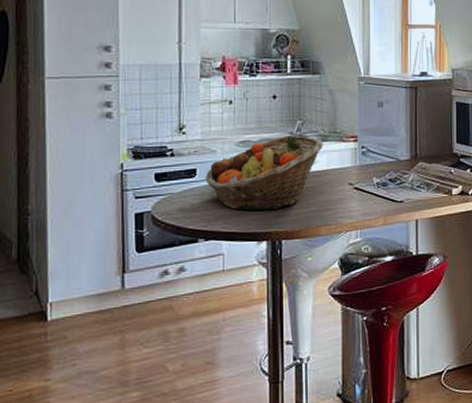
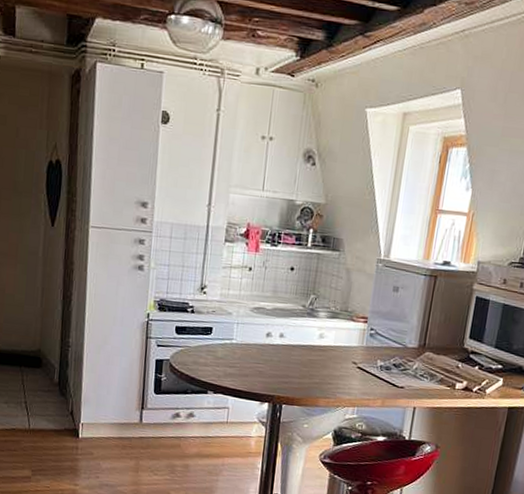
fruit basket: present [206,135,324,210] -> none [220,308,334,376]

